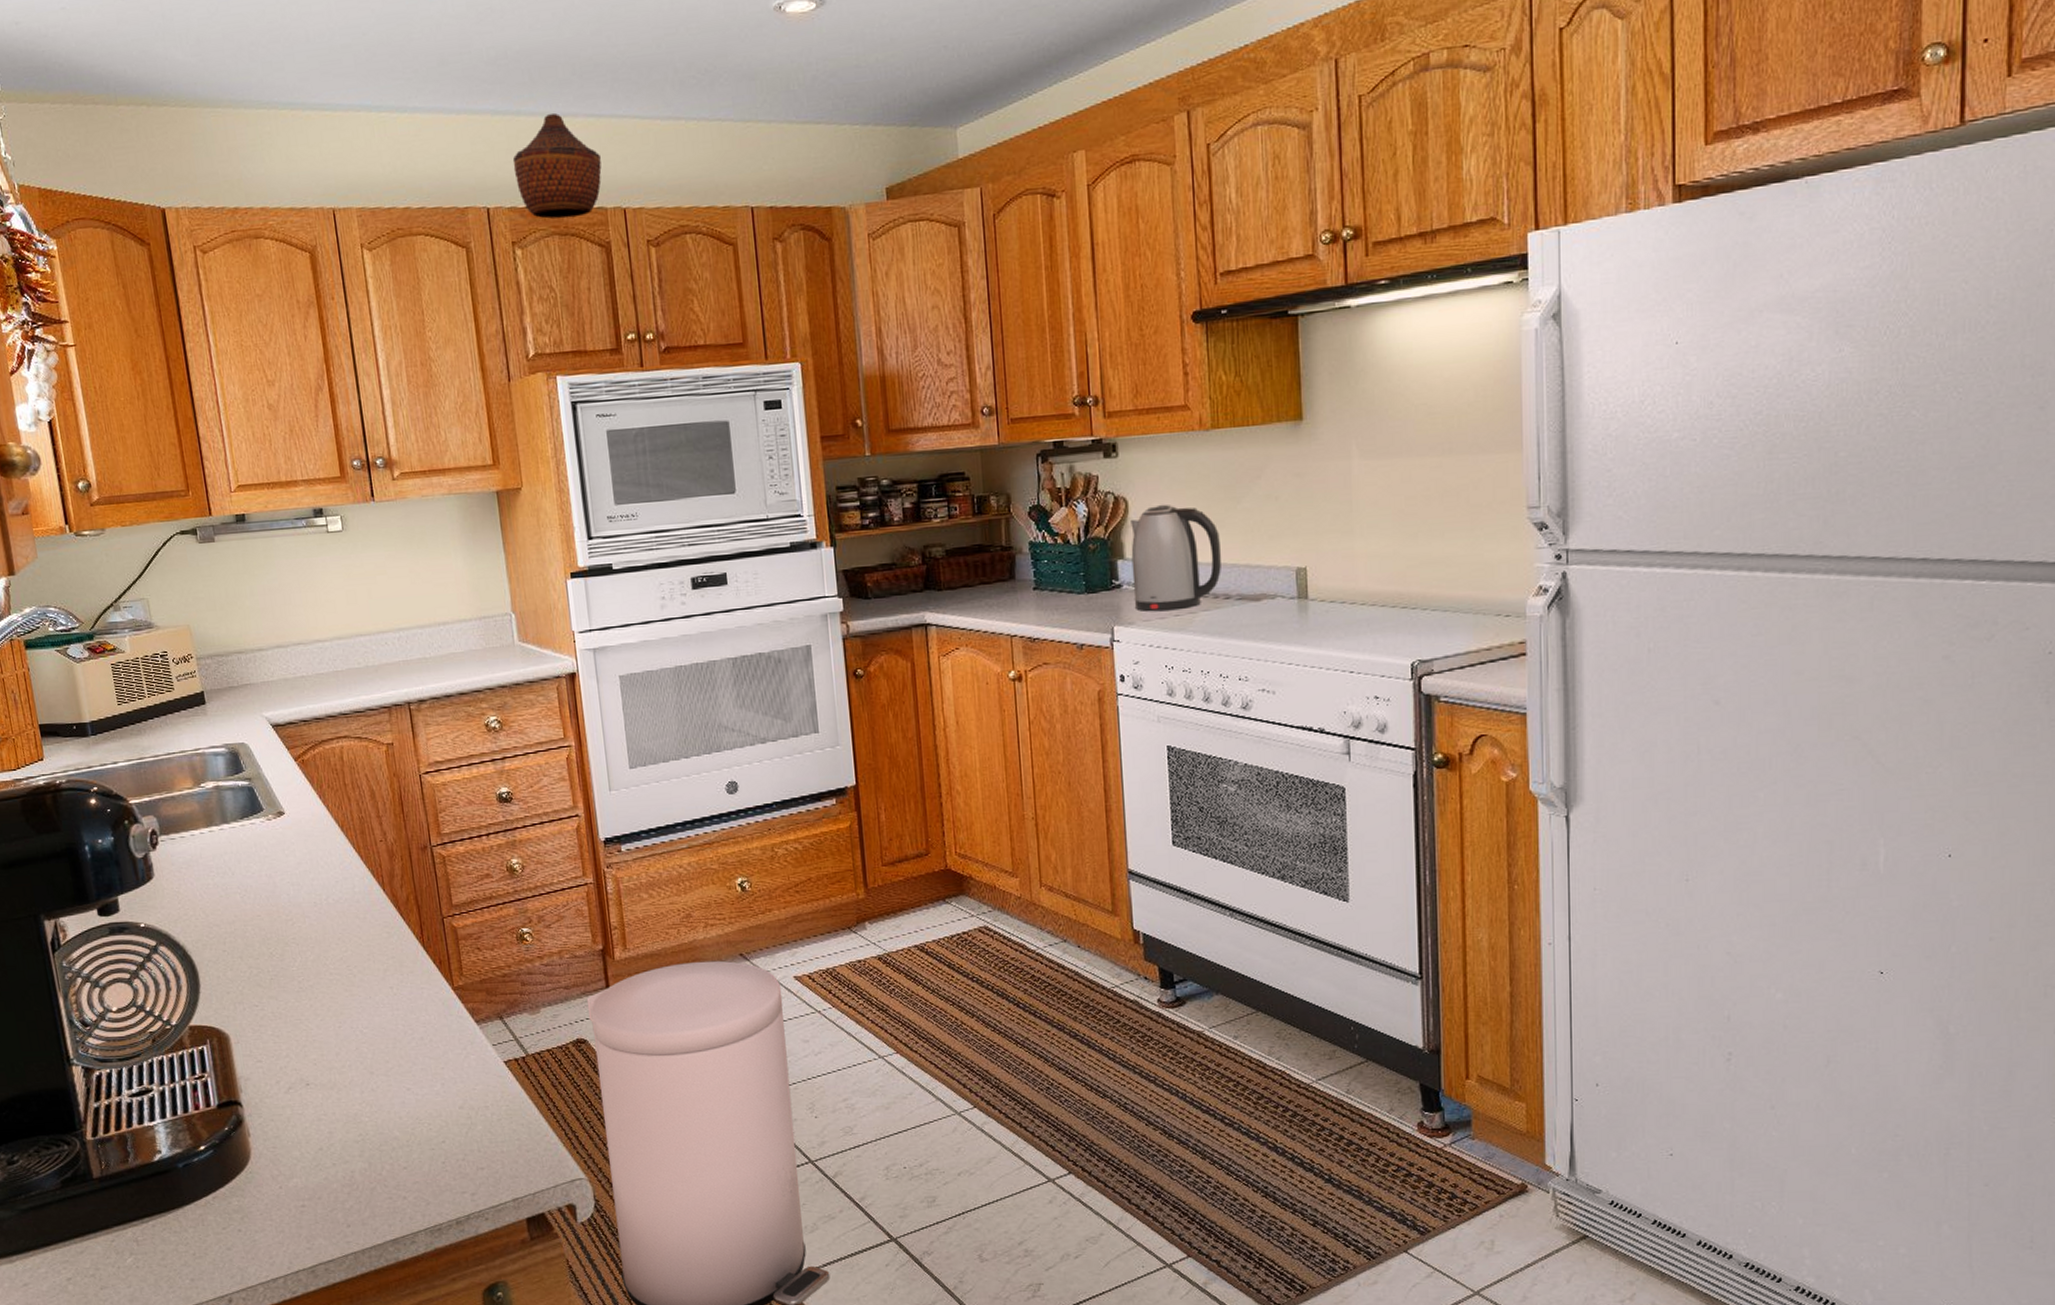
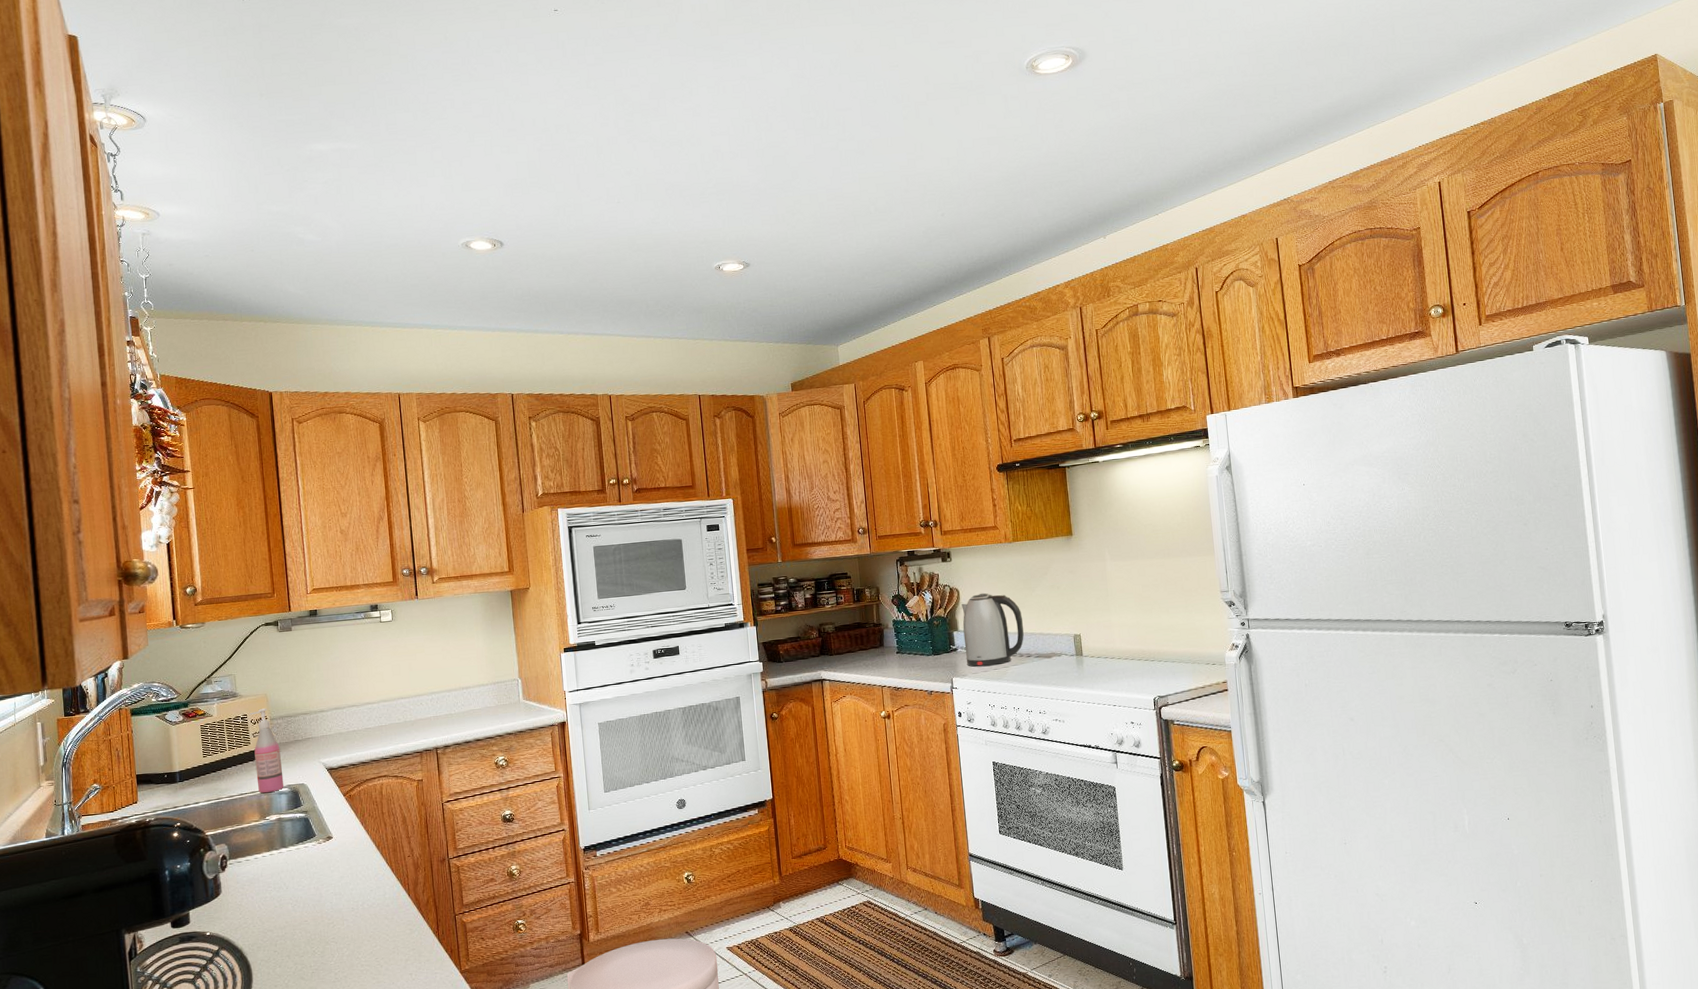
soap dispenser: none [169,644,220,754] -> present [249,708,284,794]
woven basket: present [512,113,602,219] -> none [531,332,594,402]

